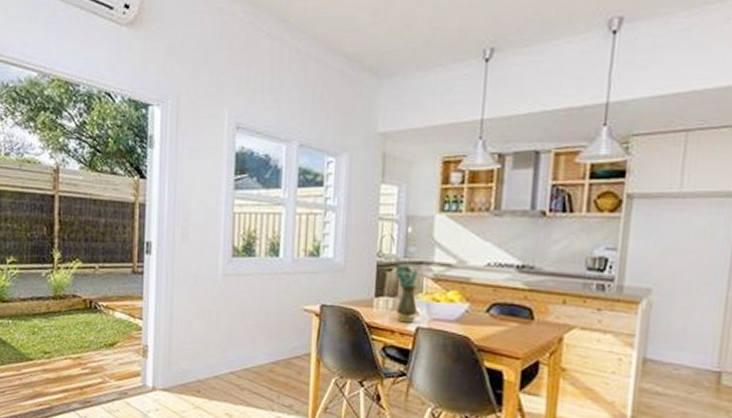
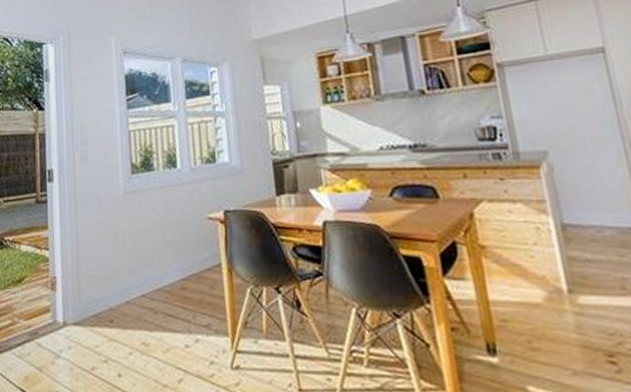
vase: present [394,262,418,323] -> none [290,157,321,219]

